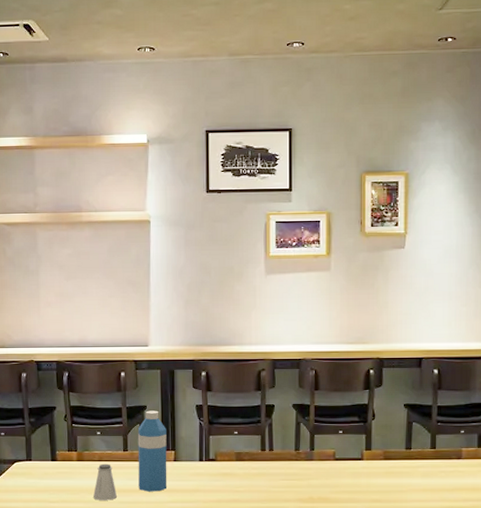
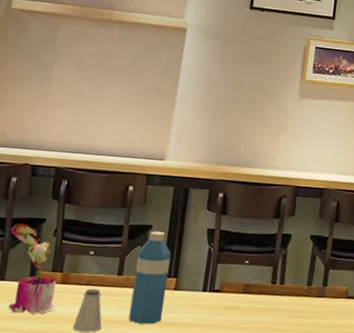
potted plant: none [29,412,77,487] -> present [9,223,57,314]

